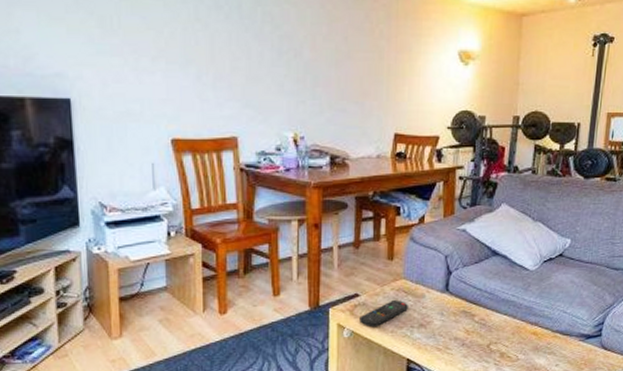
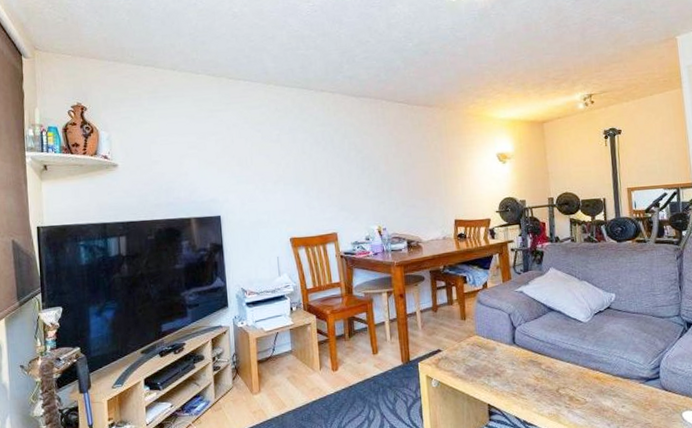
remote control: present [359,299,408,328] -> none [444,353,483,378]

